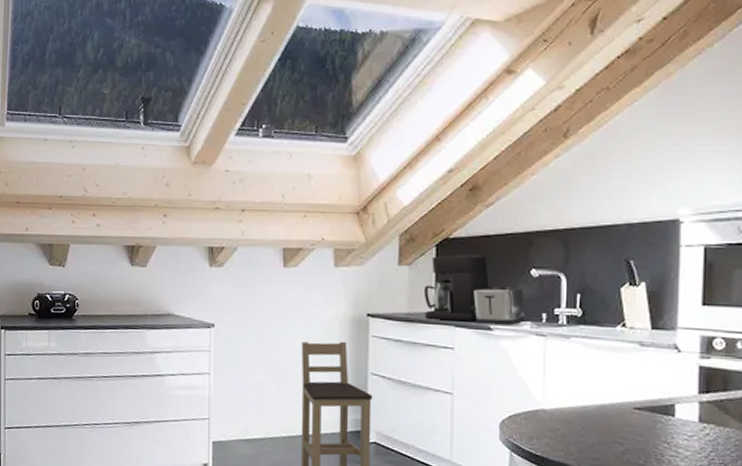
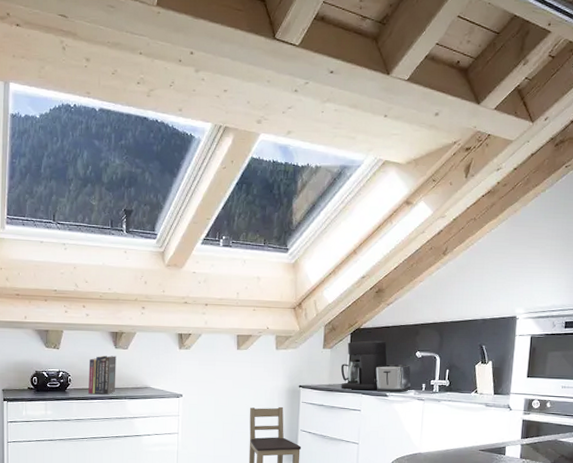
books: none [99,274,133,323] -> present [88,355,117,395]

